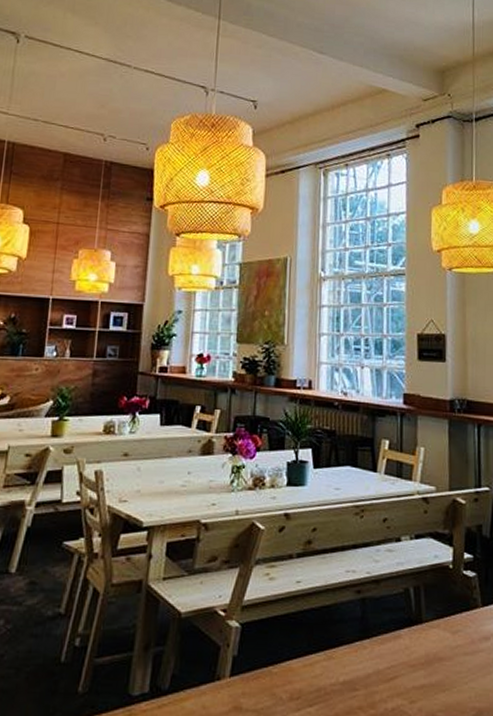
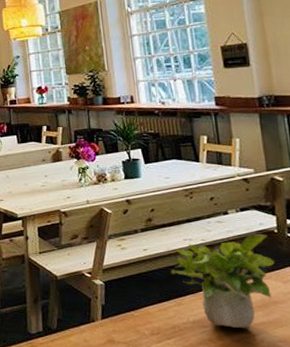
potted plant: none [324,569,445,694] -> present [170,234,275,329]

